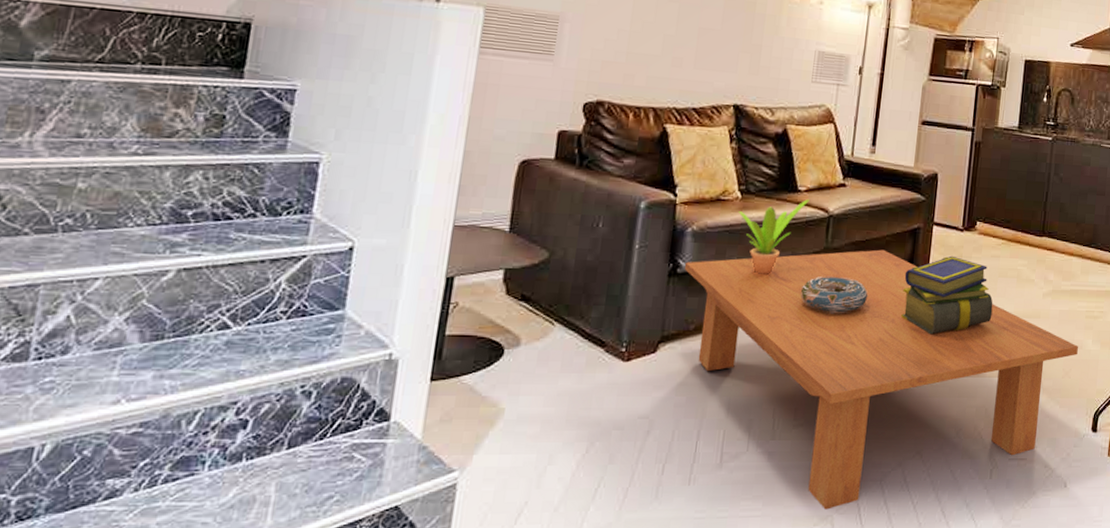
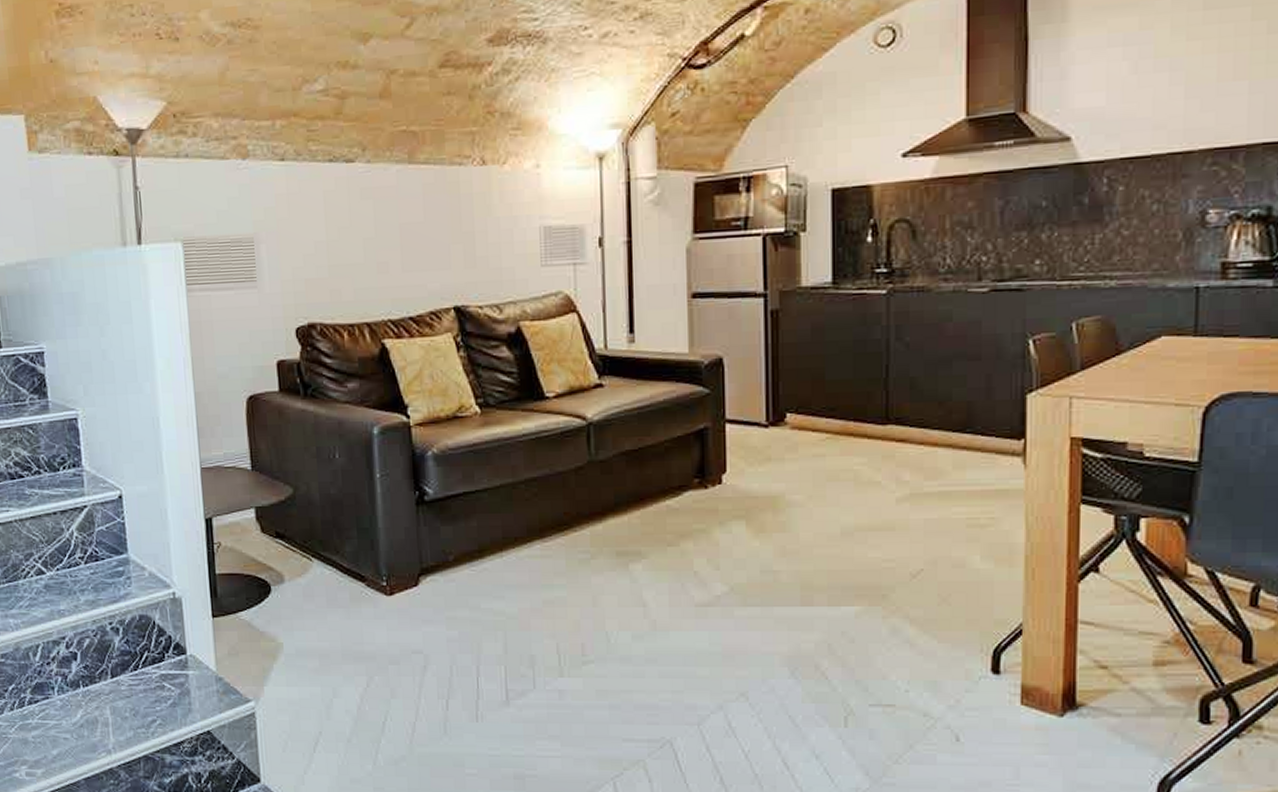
coffee table: present [685,249,1078,510] -> none [432,458,959,754]
potted plant: present [738,199,809,275] -> none [480,407,561,497]
decorative bowl: present [800,276,869,314] -> none [567,494,652,537]
stack of books: present [901,255,993,335] -> none [695,459,823,557]

